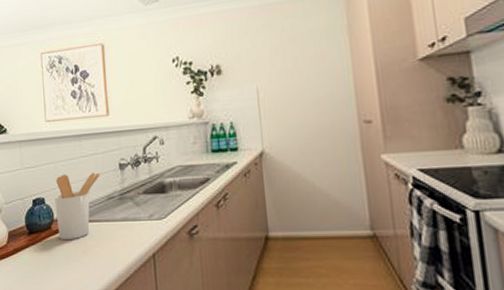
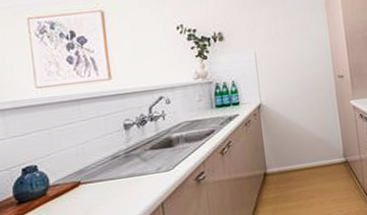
utensil holder: present [55,172,101,241] -> none [50,134,104,205]

